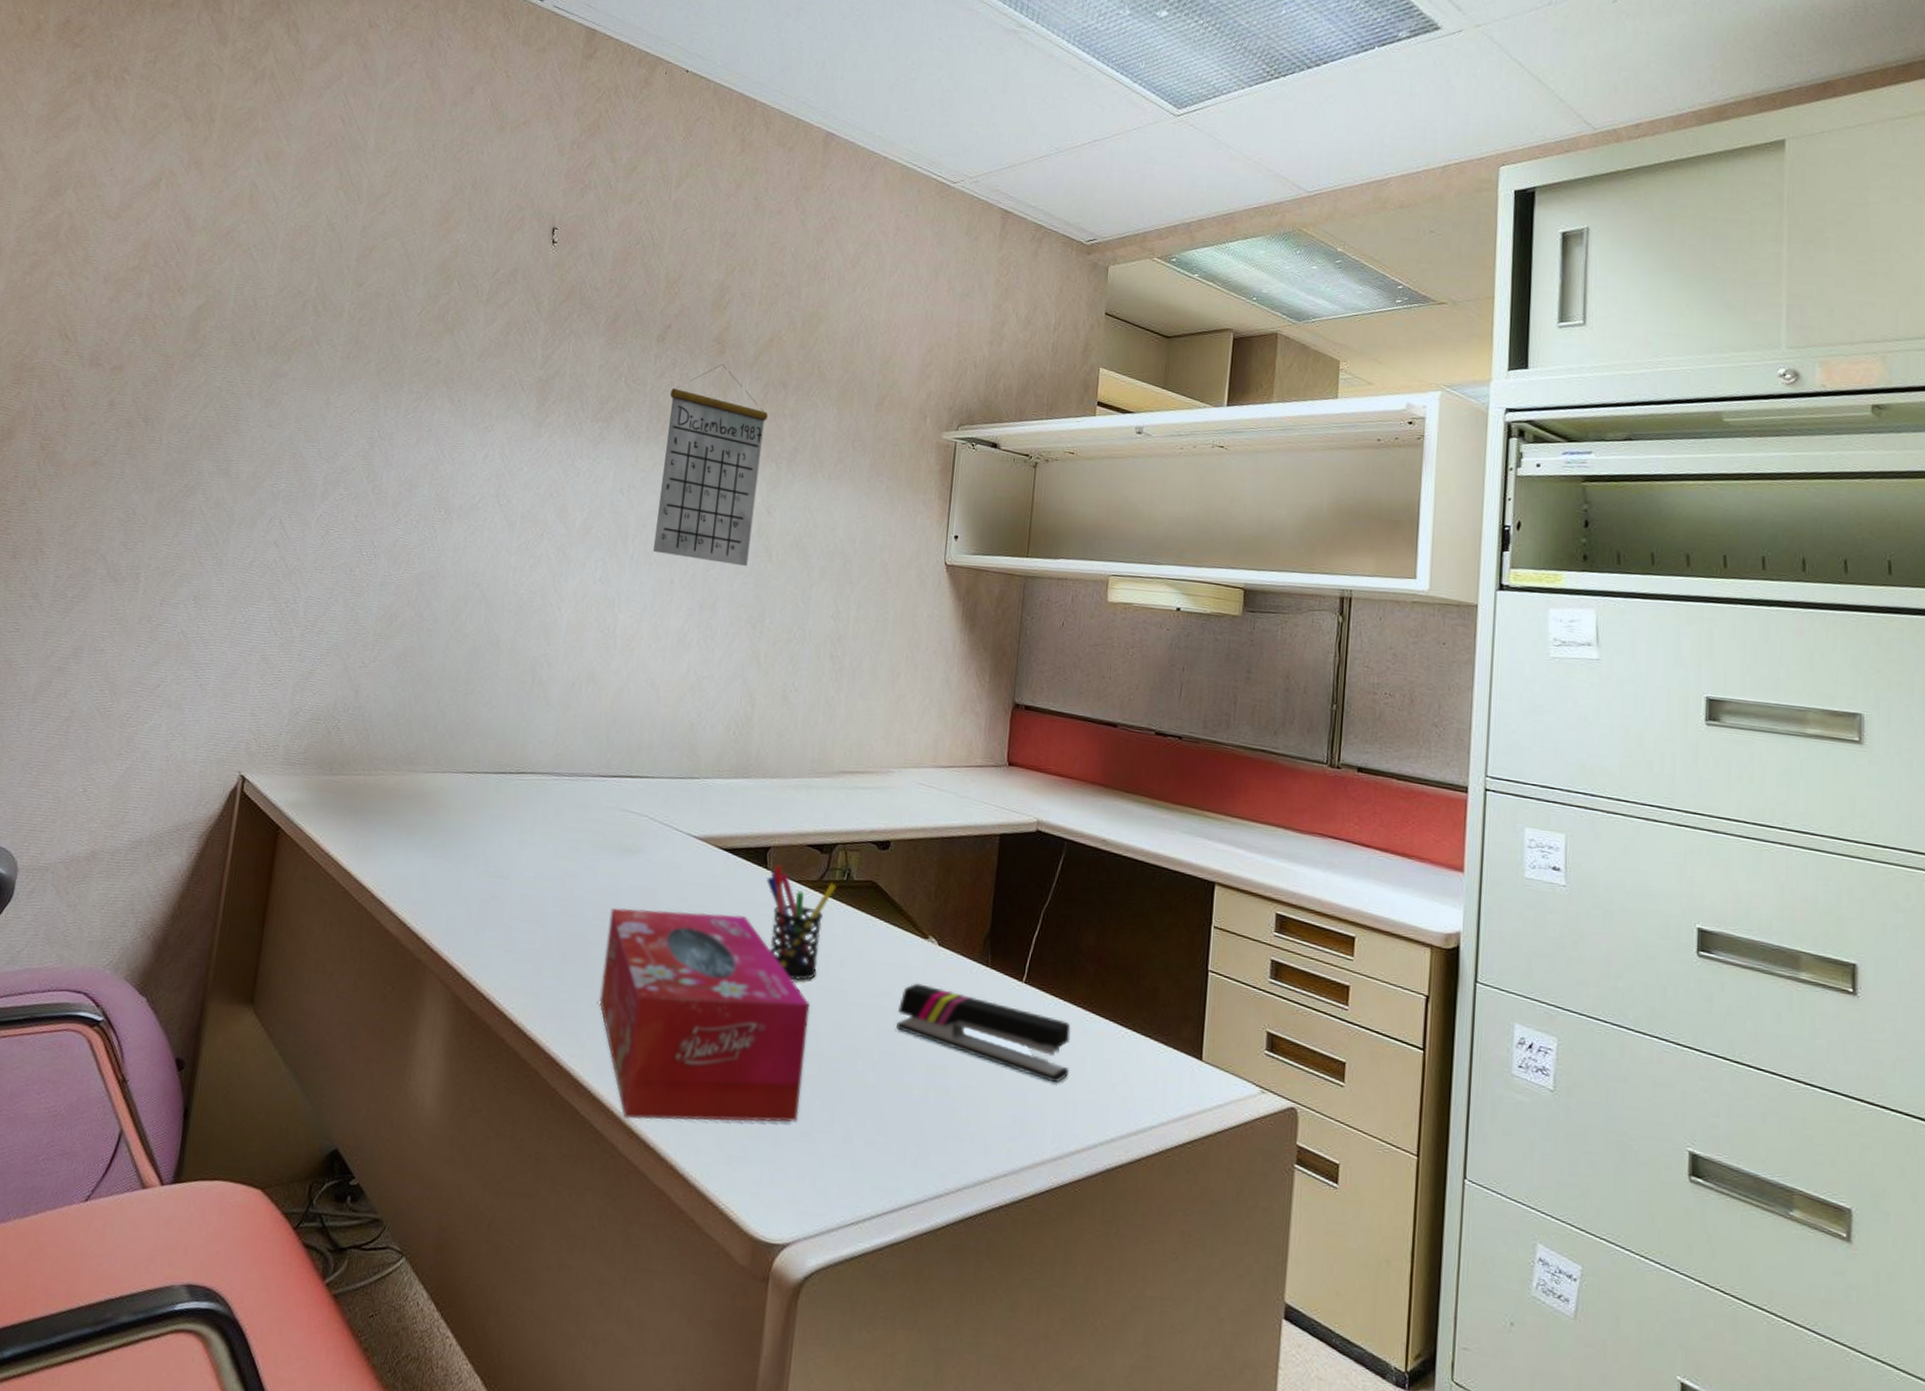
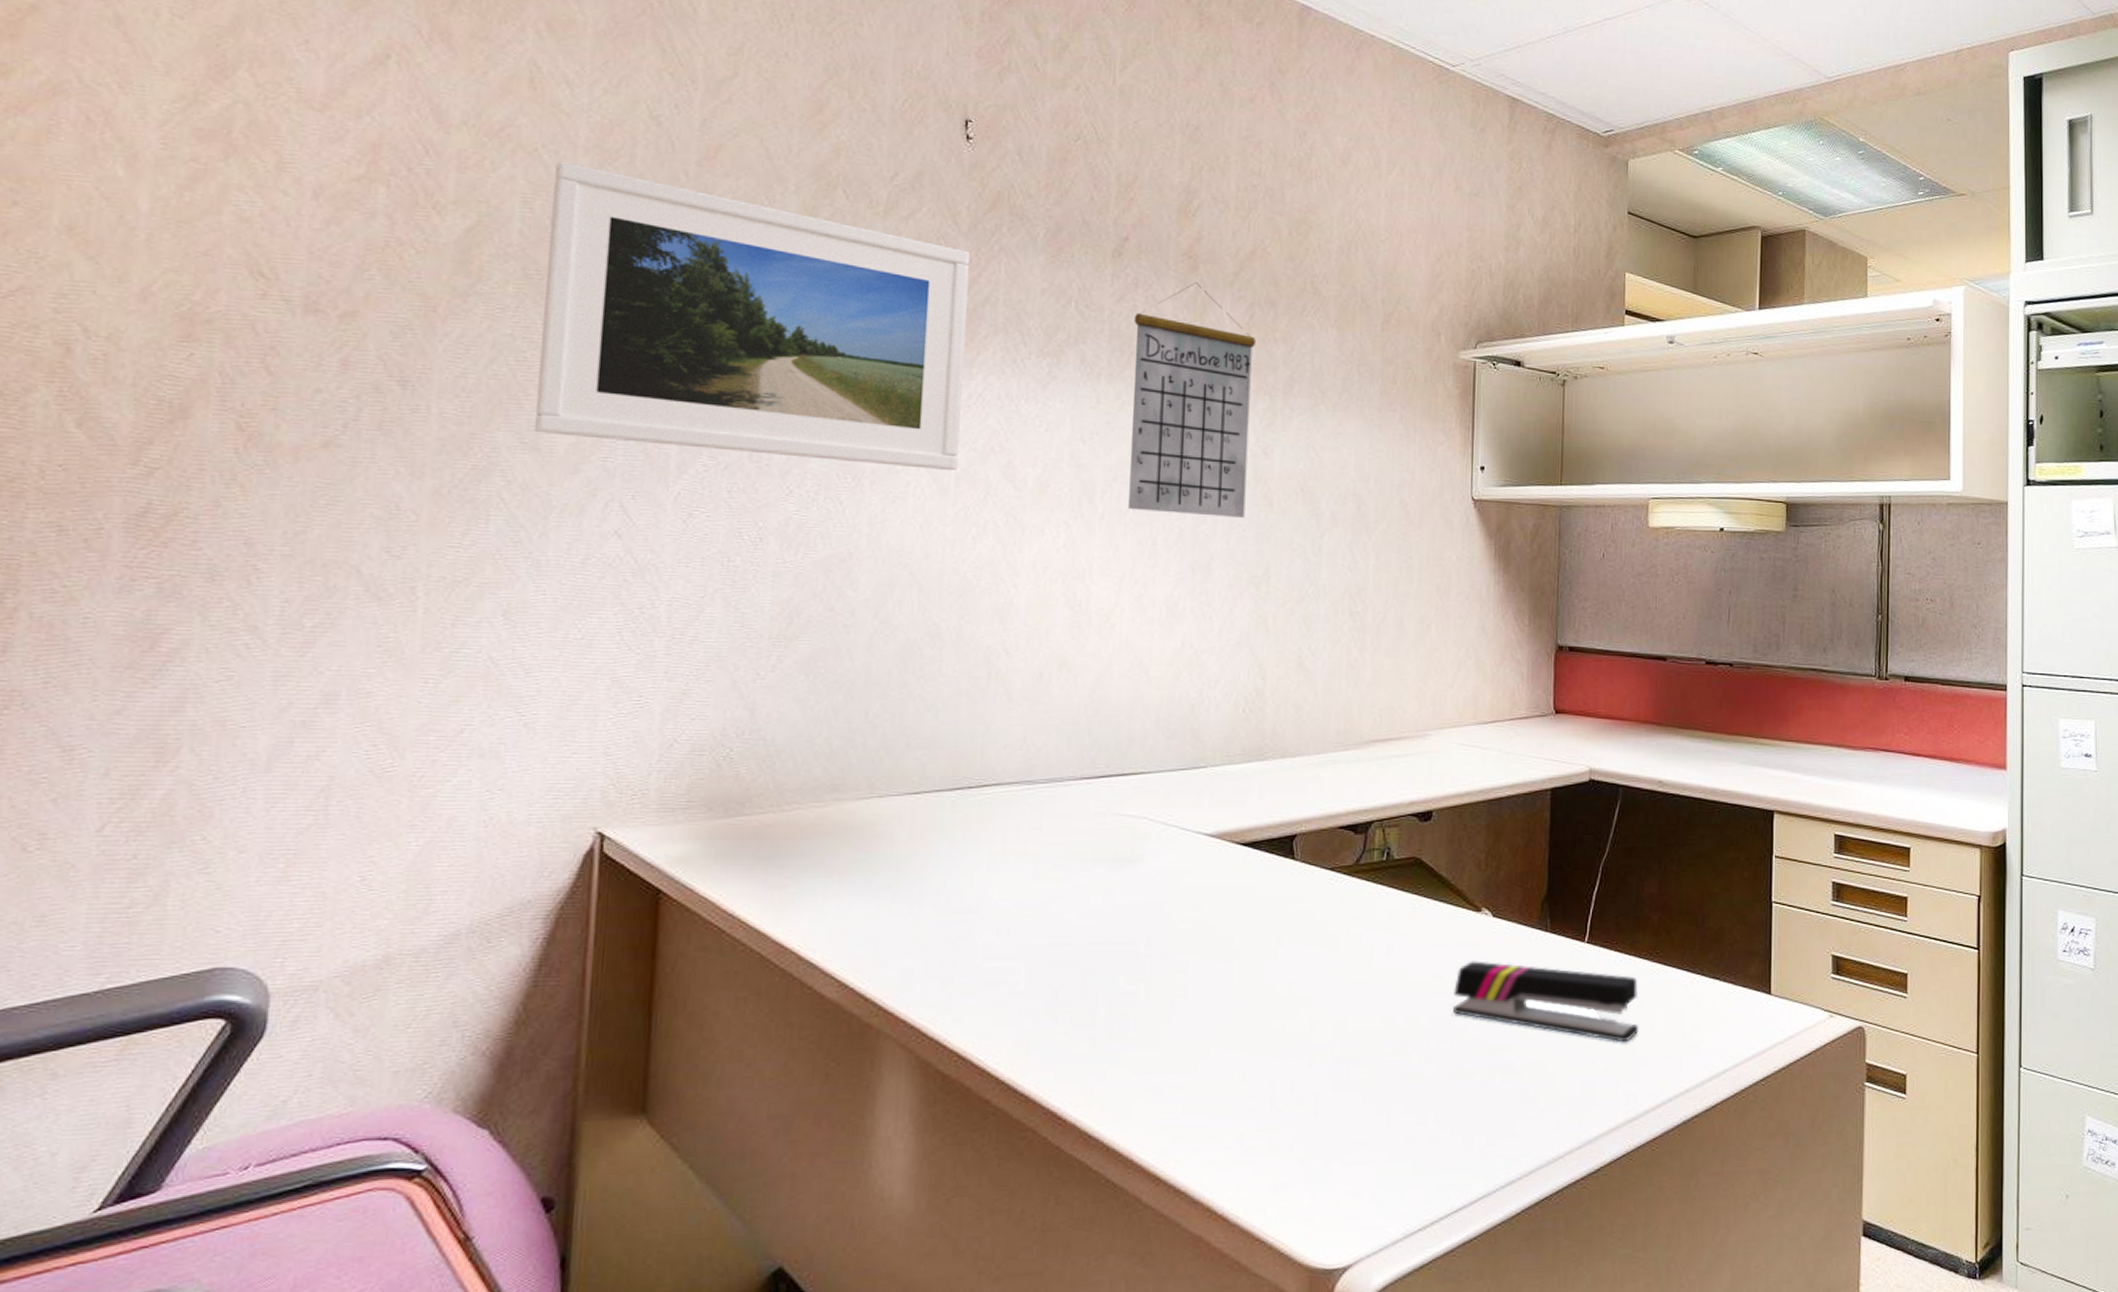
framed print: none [227,257,547,511] -> present [533,161,970,471]
tissue box: present [599,908,810,1122] -> none [1105,916,1355,1164]
pen holder: present [767,865,836,981] -> none [1295,853,1375,979]

